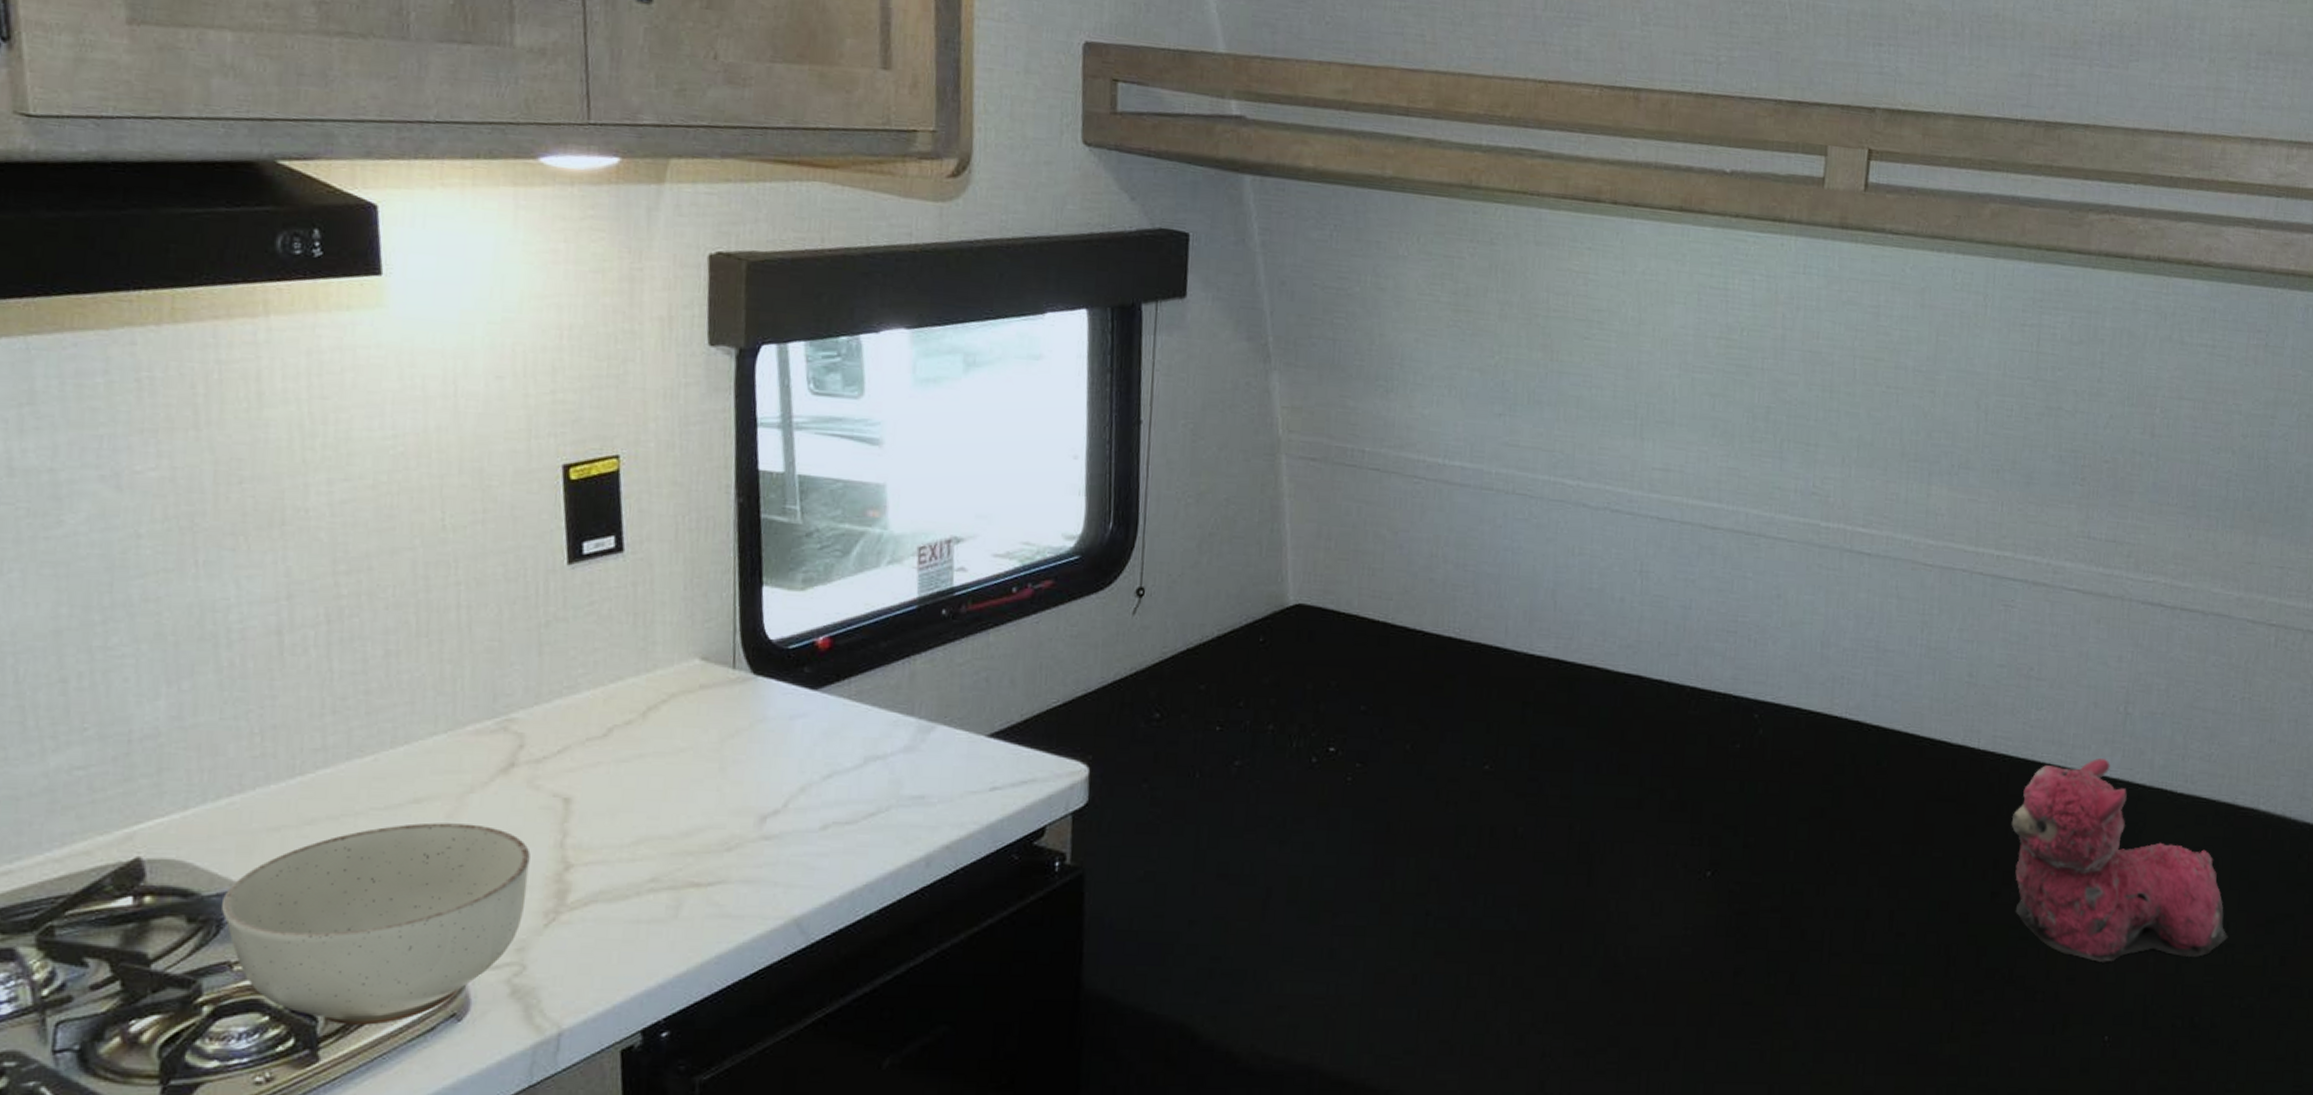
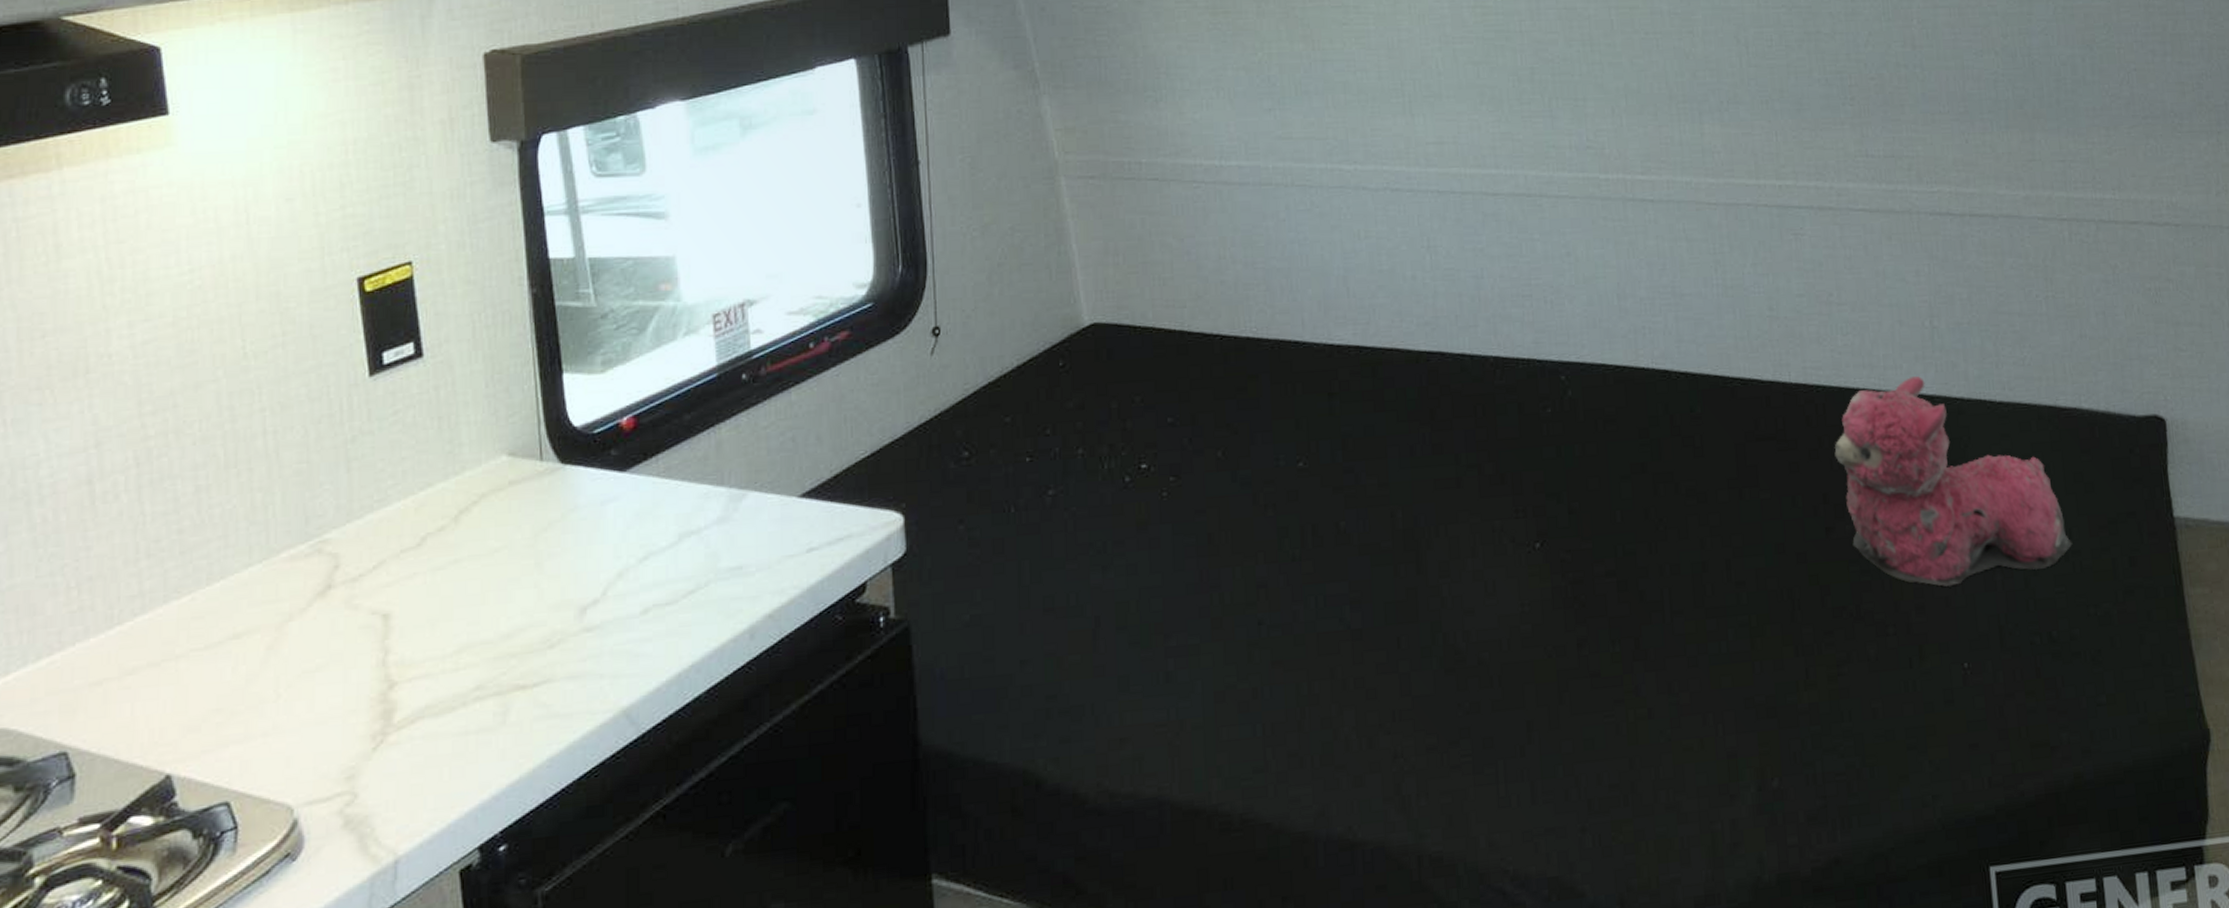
bowl: present [221,822,530,1025] -> none [47,653,353,880]

